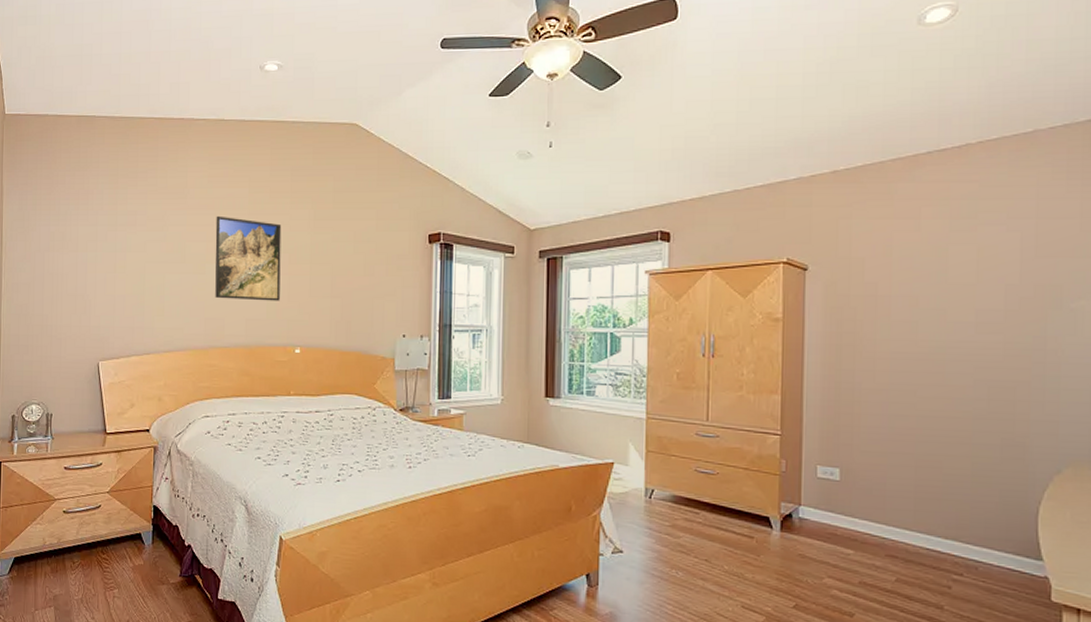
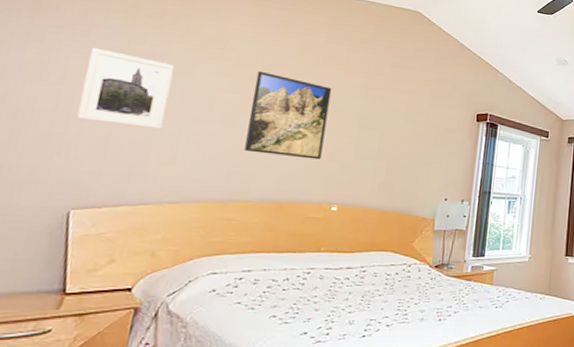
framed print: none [91,213,152,285] -> present [76,47,175,130]

